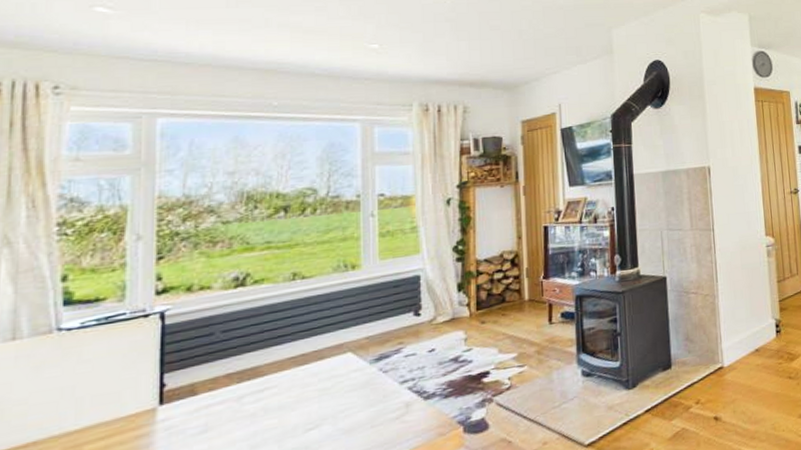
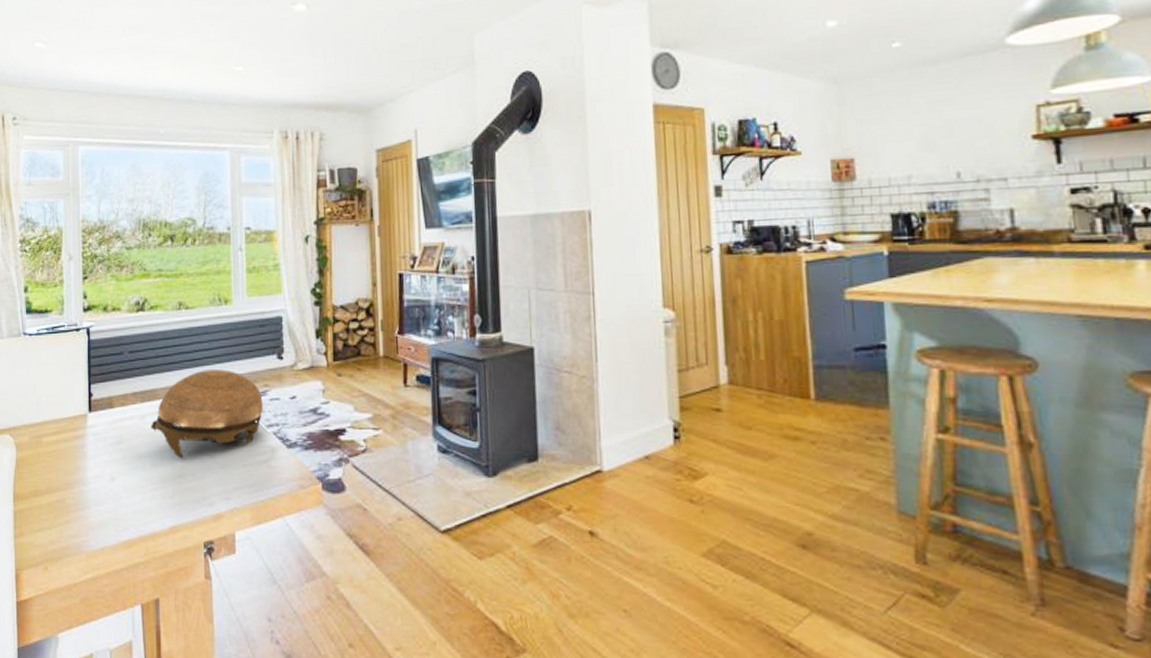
decorative bowl: none [250,334,396,435] -> present [151,369,263,459]

